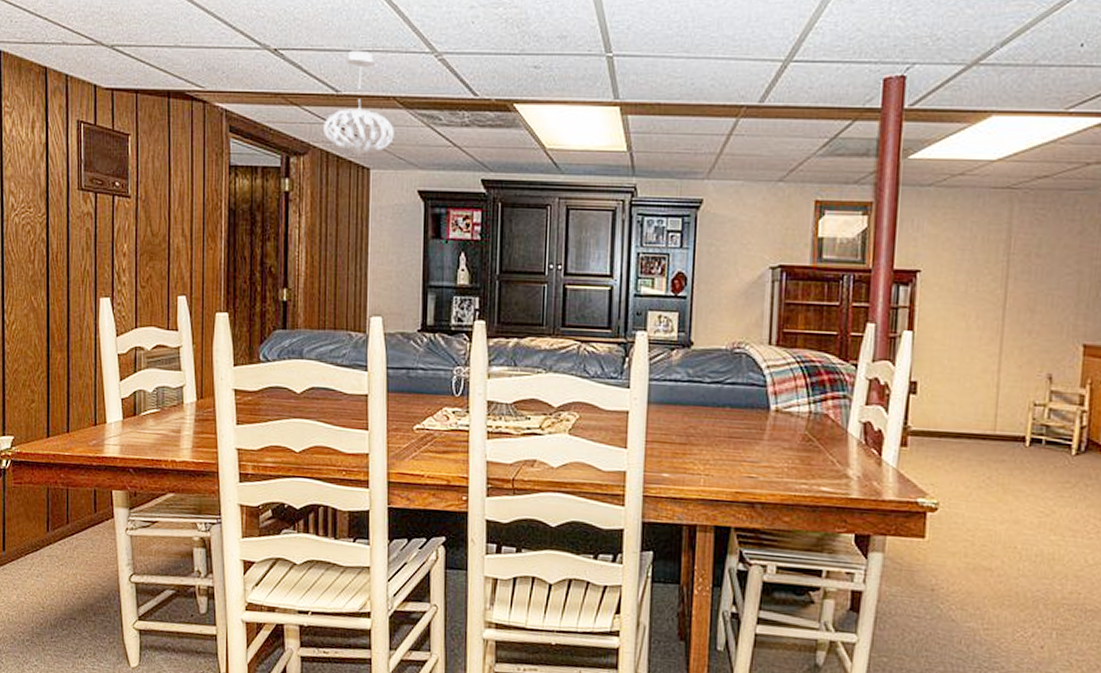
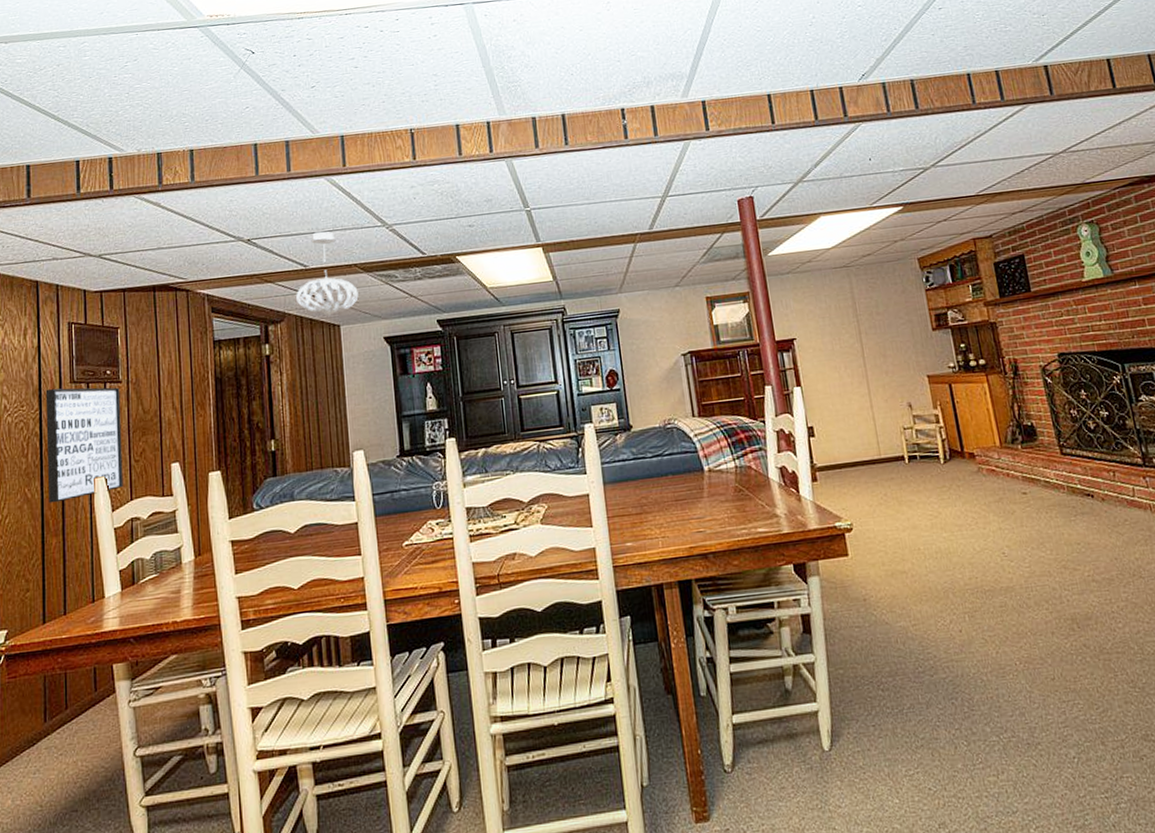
wall art: none [53,192,129,317] -> present [45,387,123,504]

